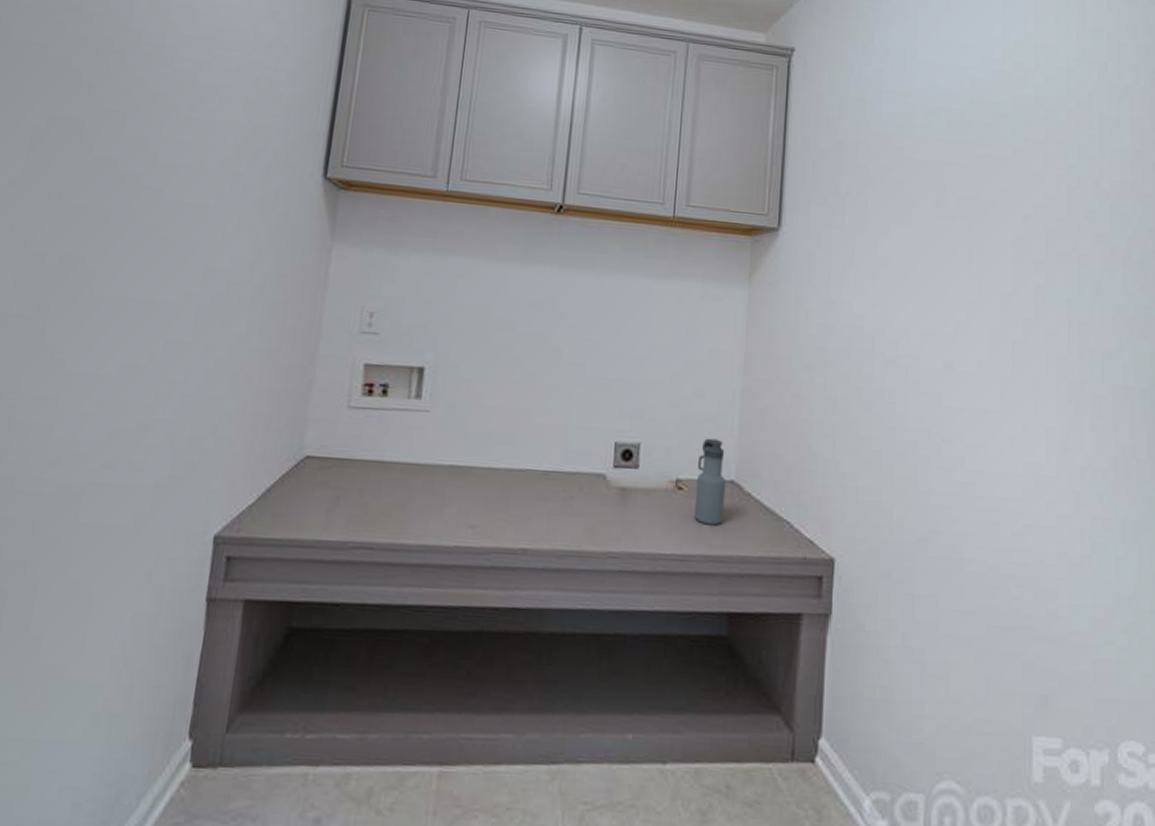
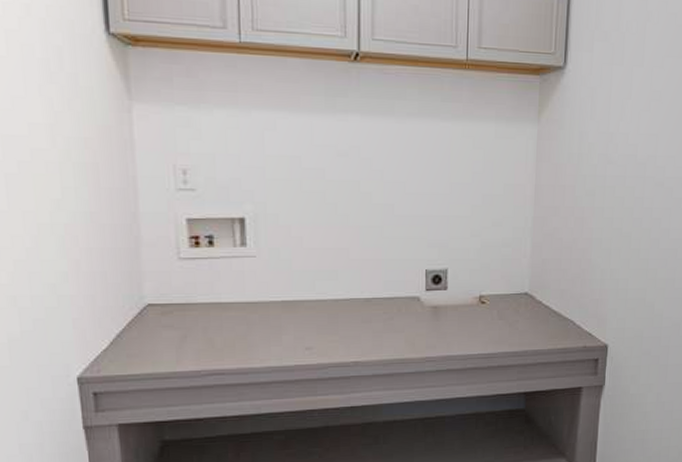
water bottle: present [693,438,726,526] -> none [495,260,521,329]

